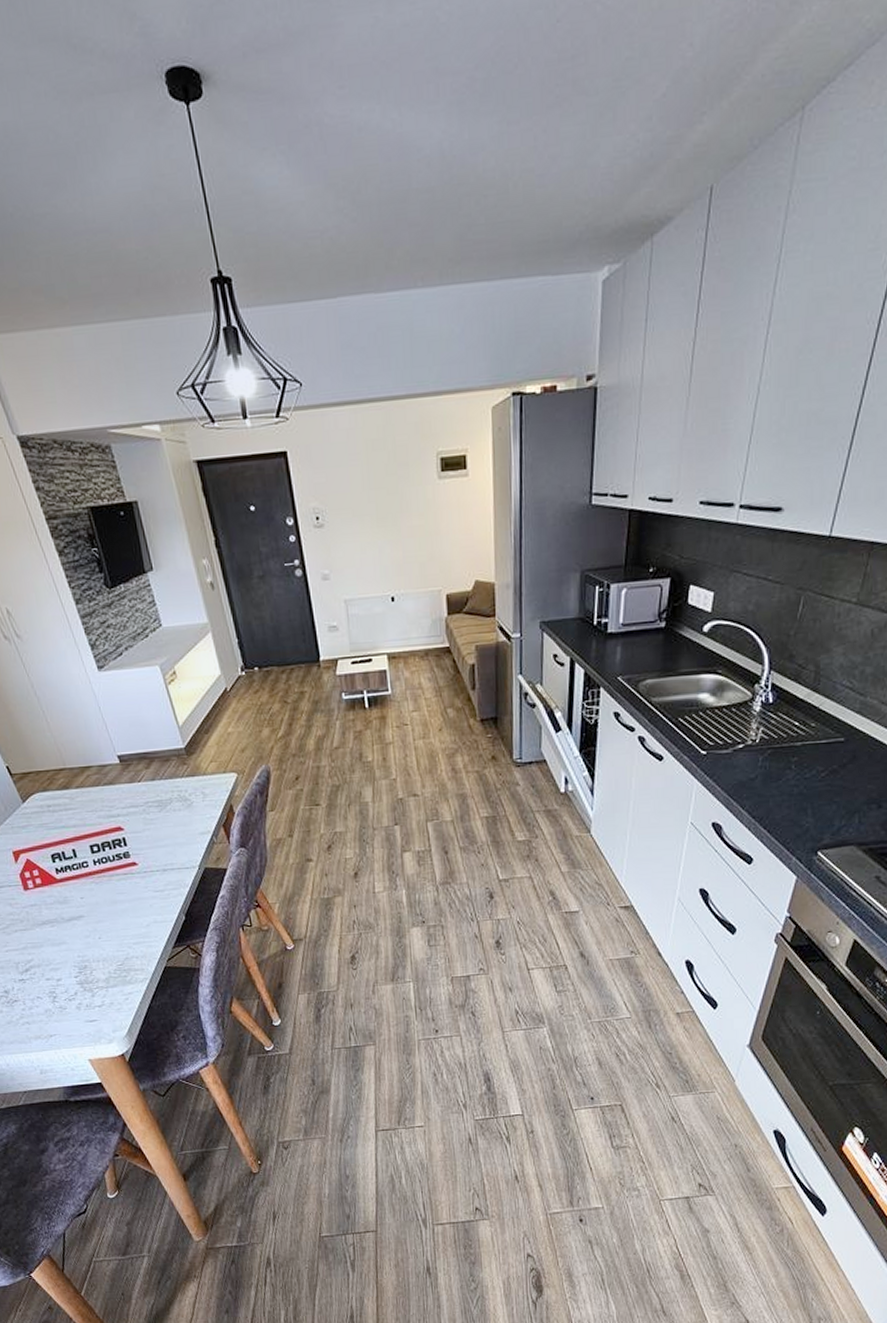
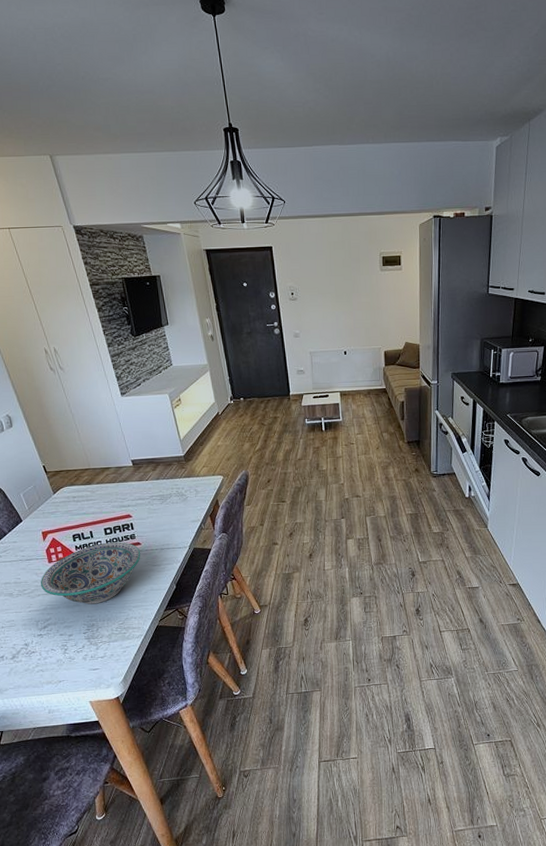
decorative bowl: none [16,862,139,942] -> present [41,542,141,604]

